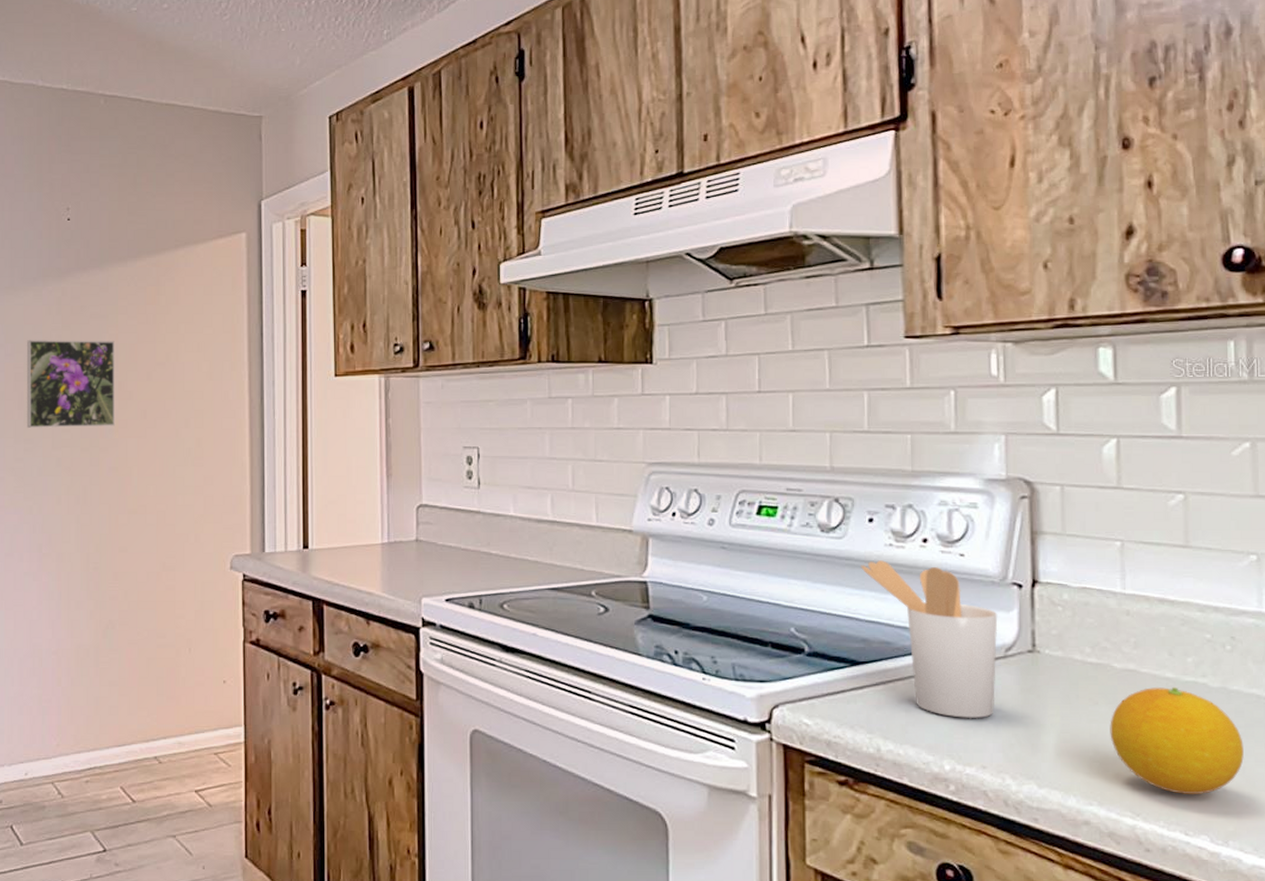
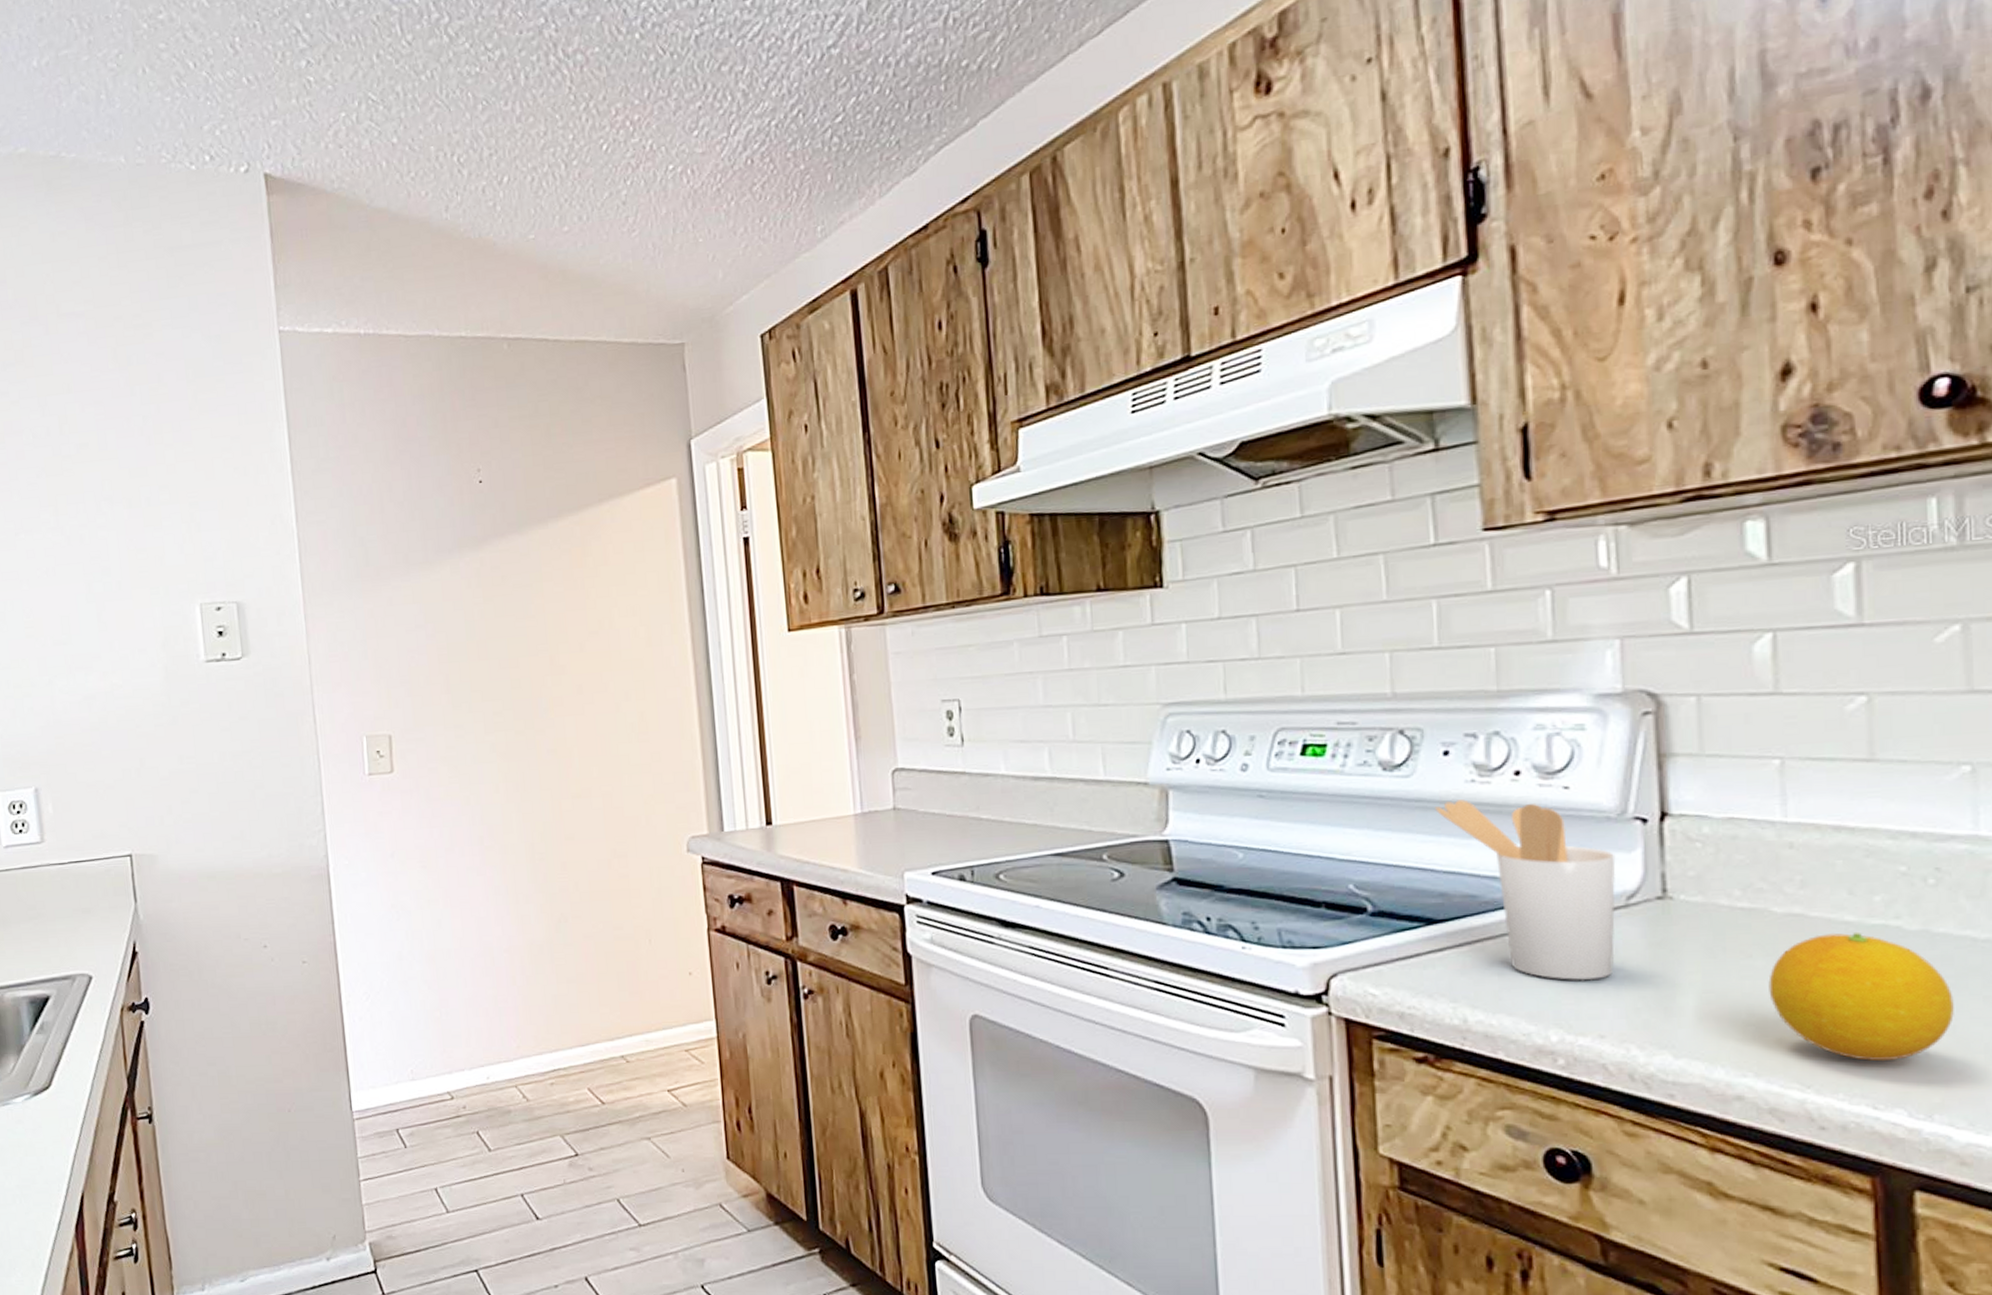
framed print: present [27,340,115,428] -> none [448,611,549,713]

